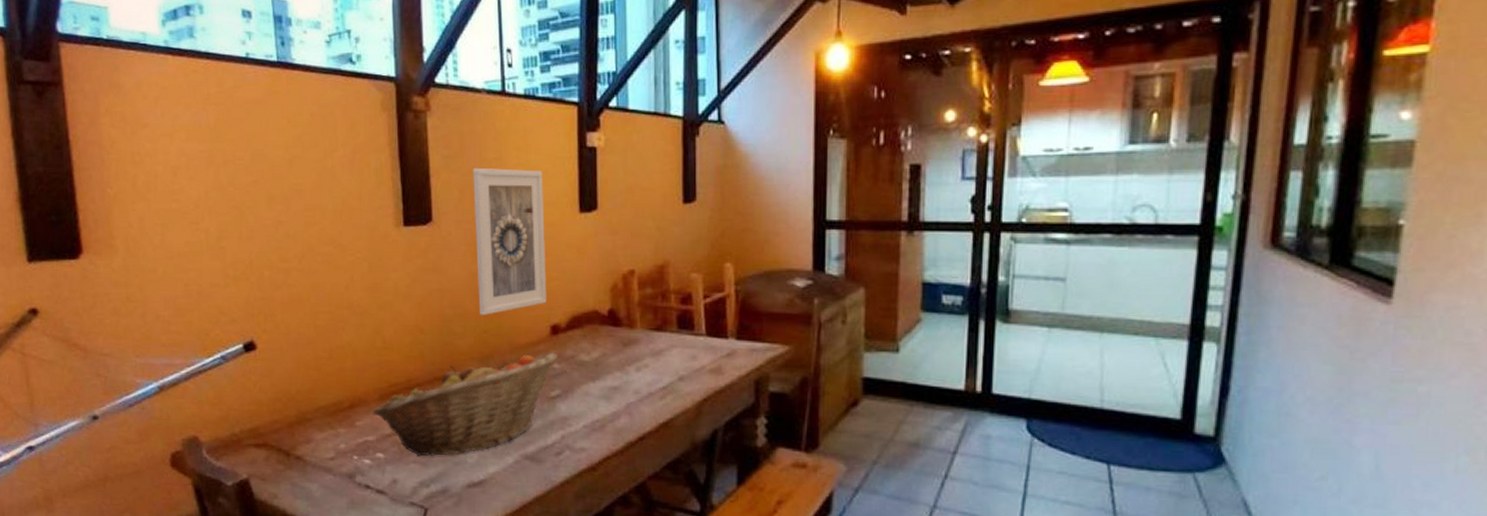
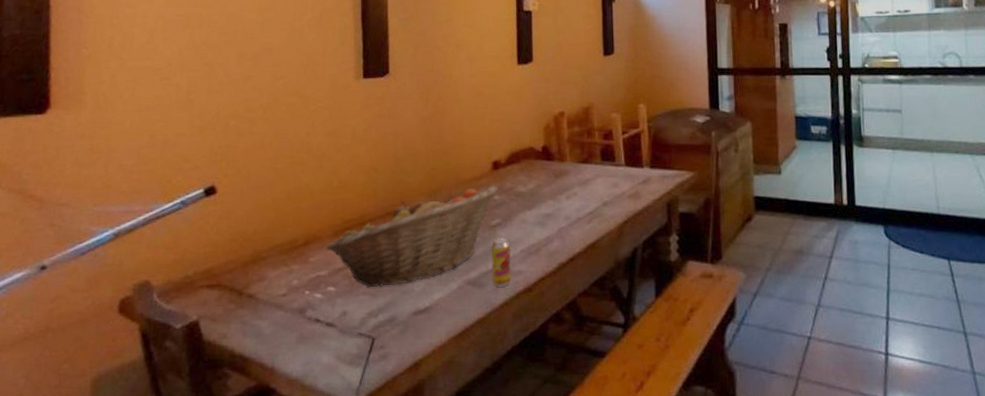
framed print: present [473,167,547,315] -> none [426,28,489,154]
beverage can: none [551,410,572,464] -> present [492,237,511,287]

